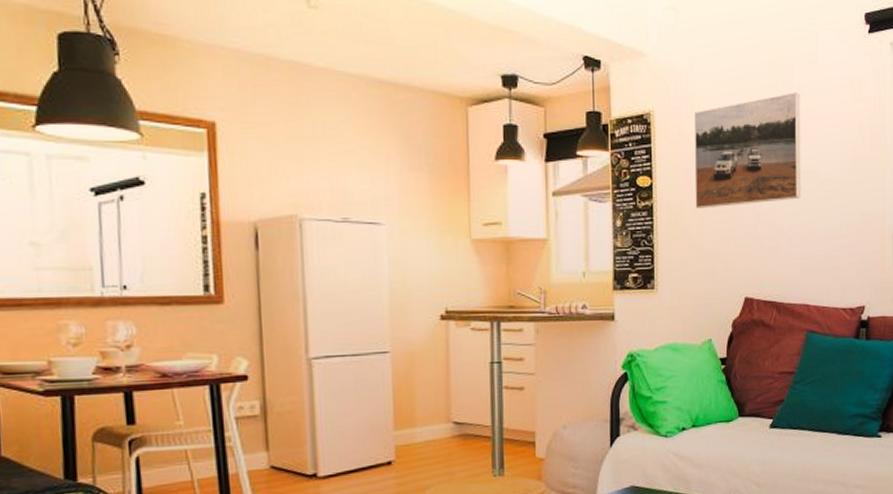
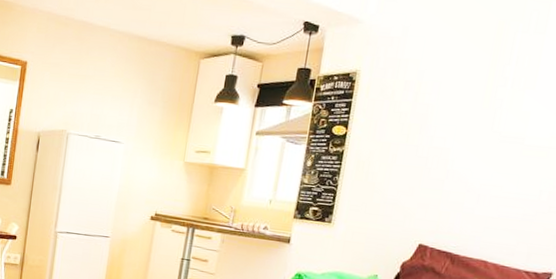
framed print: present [694,92,801,209] -> none [384,60,519,161]

